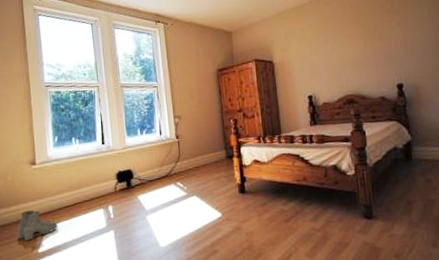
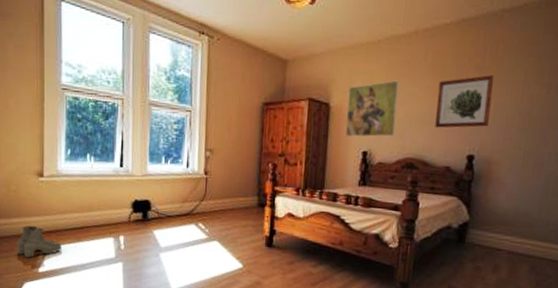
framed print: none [287,33,332,86] -> present [346,80,399,137]
wall art: none [360,16,409,66] -> present [435,75,494,128]

